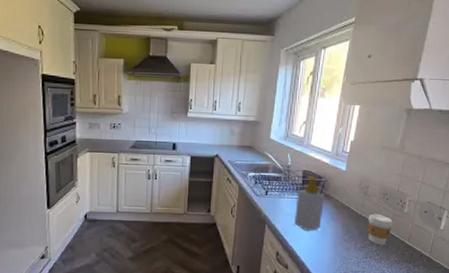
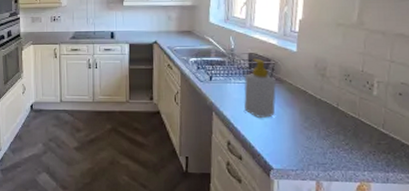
coffee cup: present [367,213,394,246] -> none [330,97,362,134]

